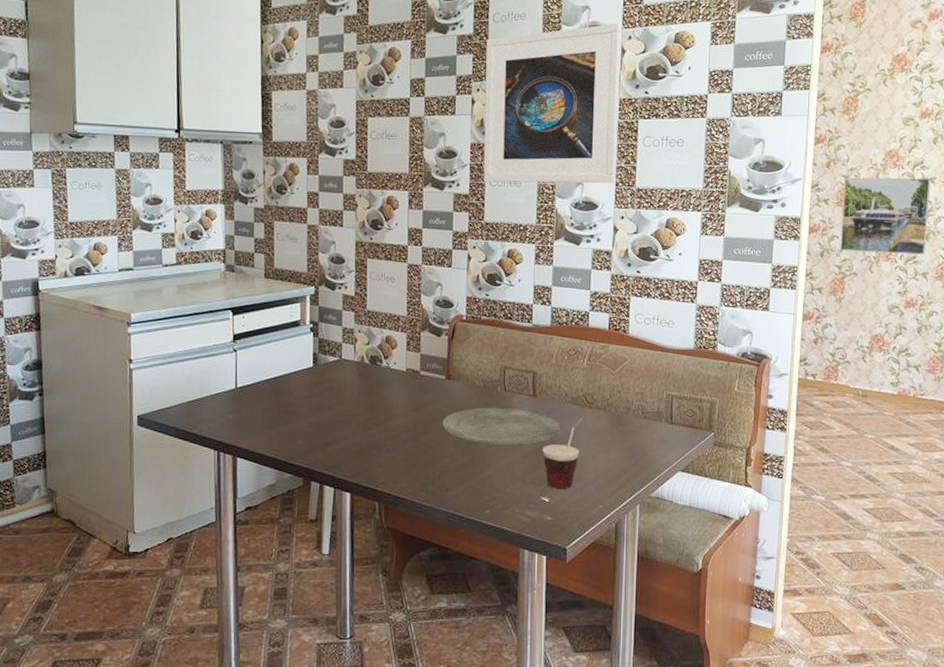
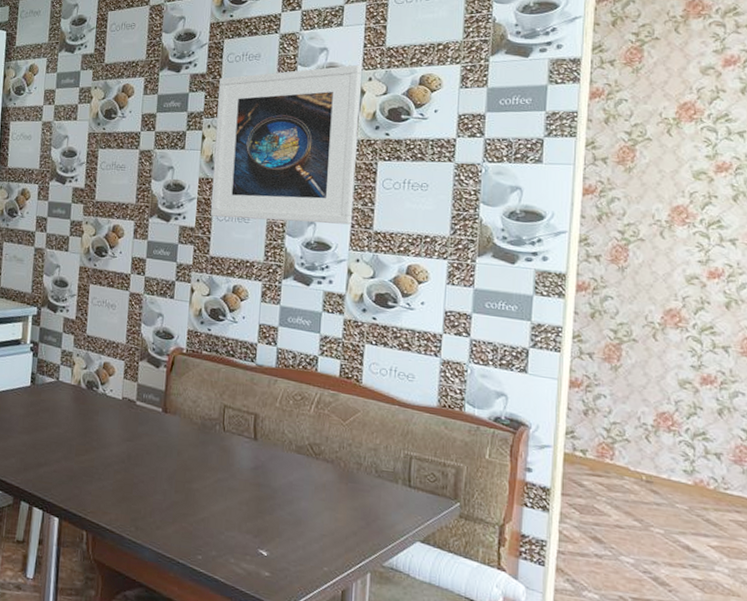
plate: present [442,407,560,445] -> none [156,445,282,490]
cup: present [542,416,585,489] -> none [262,466,310,544]
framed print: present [840,177,931,255] -> none [615,233,731,326]

